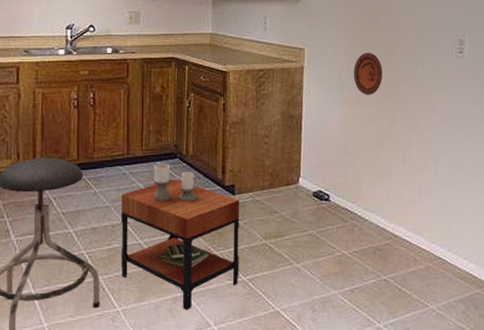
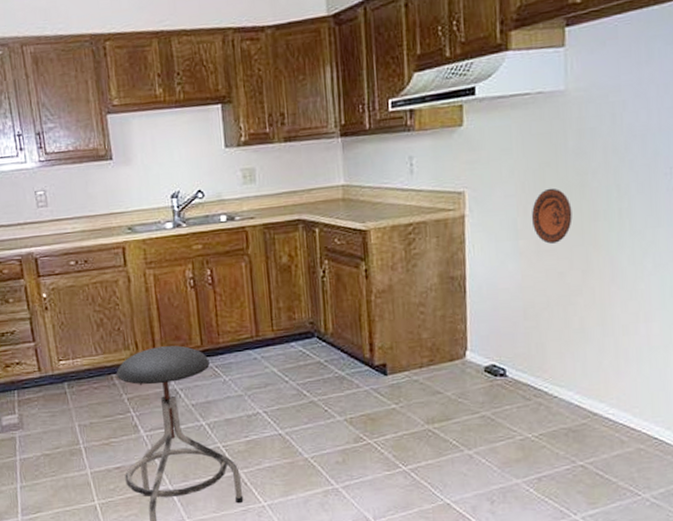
side table: present [121,164,240,311] -> none [254,344,399,504]

